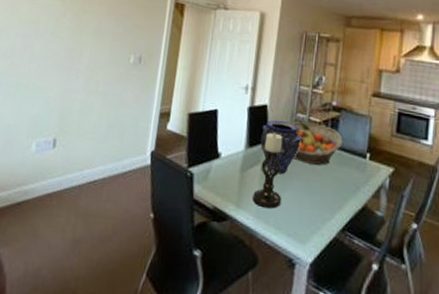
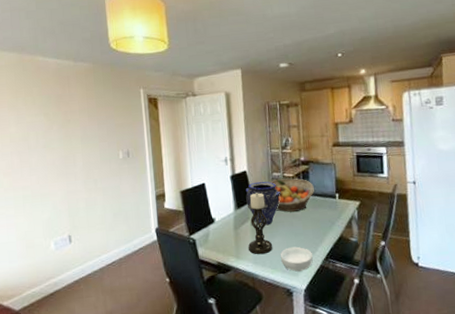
cereal bowl: none [288,206,328,240] -> present [281,246,314,272]

